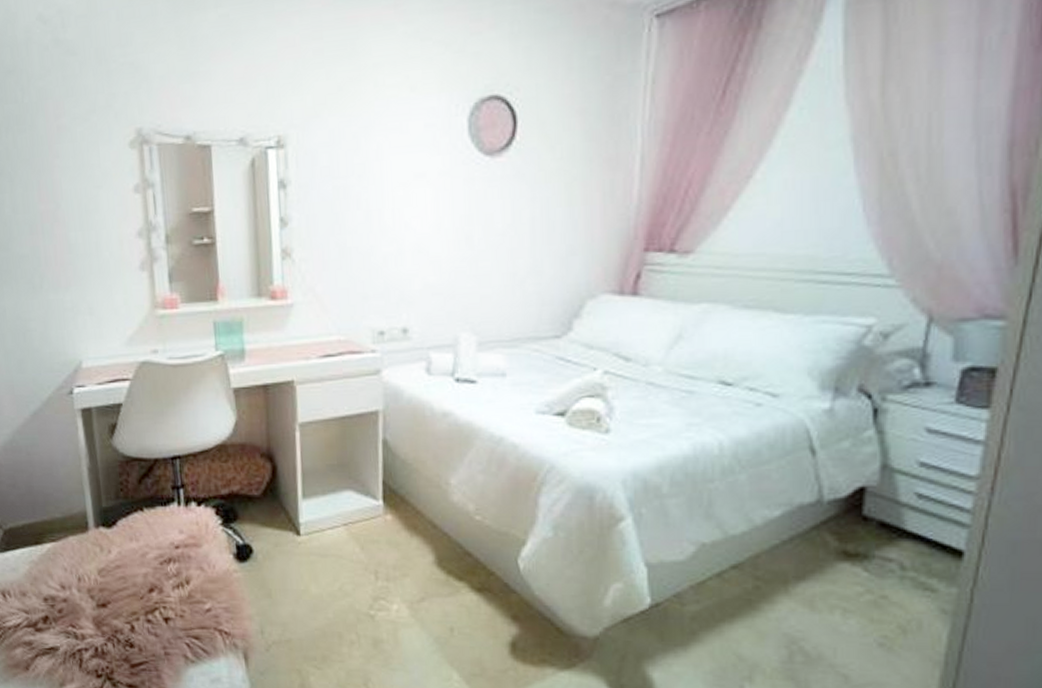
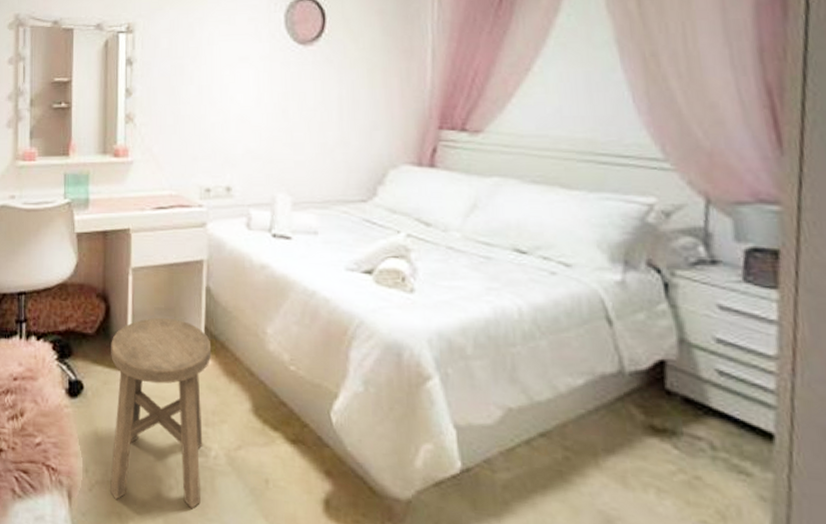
stool: none [280,474,391,661] -> present [110,317,212,510]

